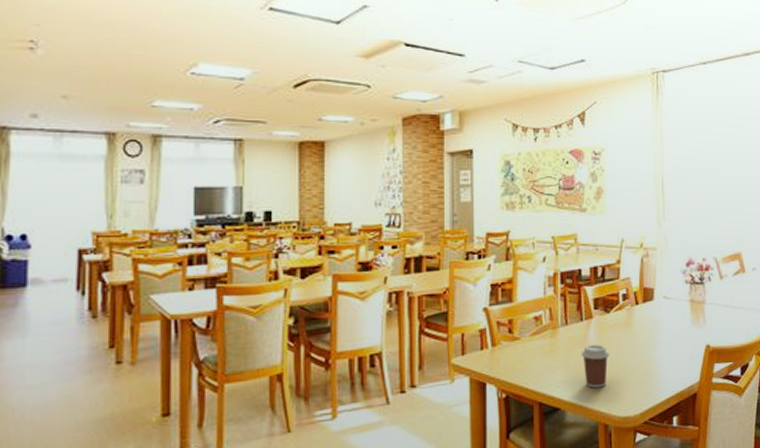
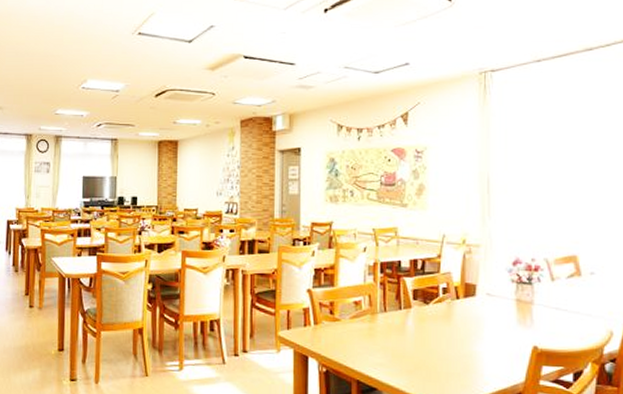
coffee cup: present [581,345,610,388] -> none [399,333,429,375]

